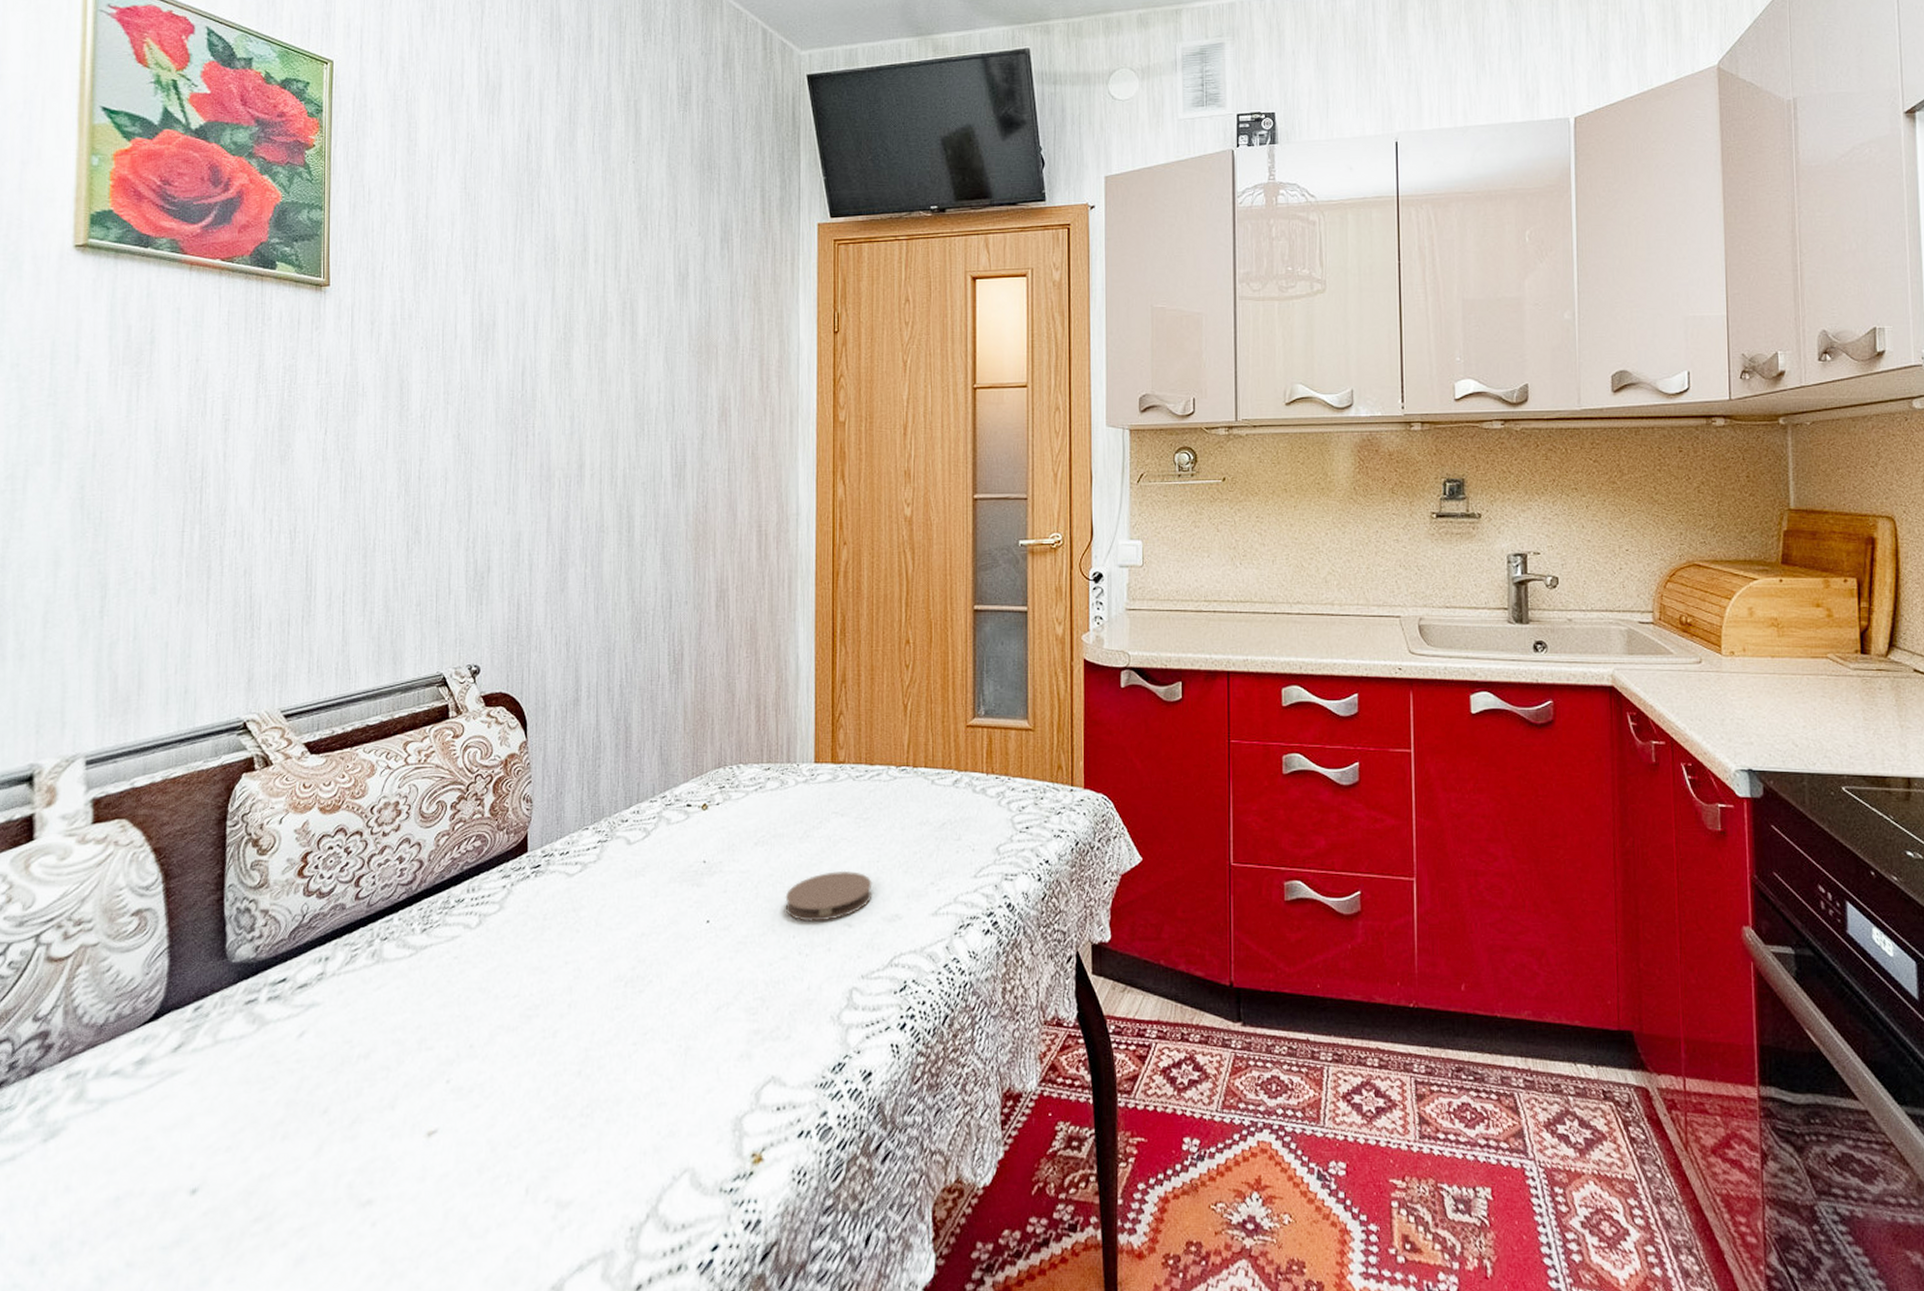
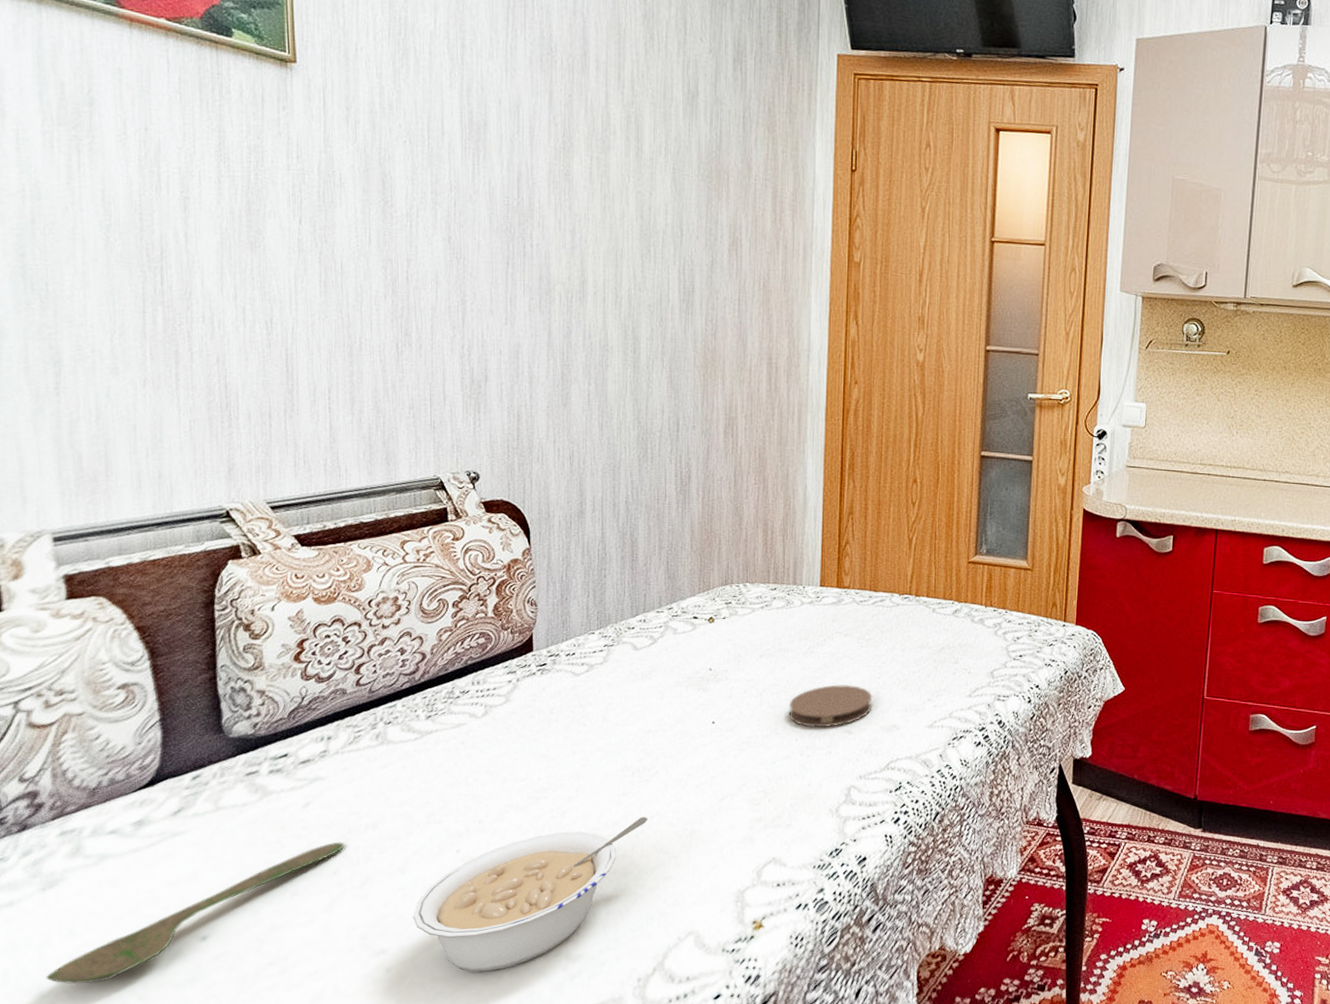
spoon: none [39,1075,337,1250] -> present [46,842,345,985]
legume: none [400,1034,642,1225] -> present [413,817,648,973]

